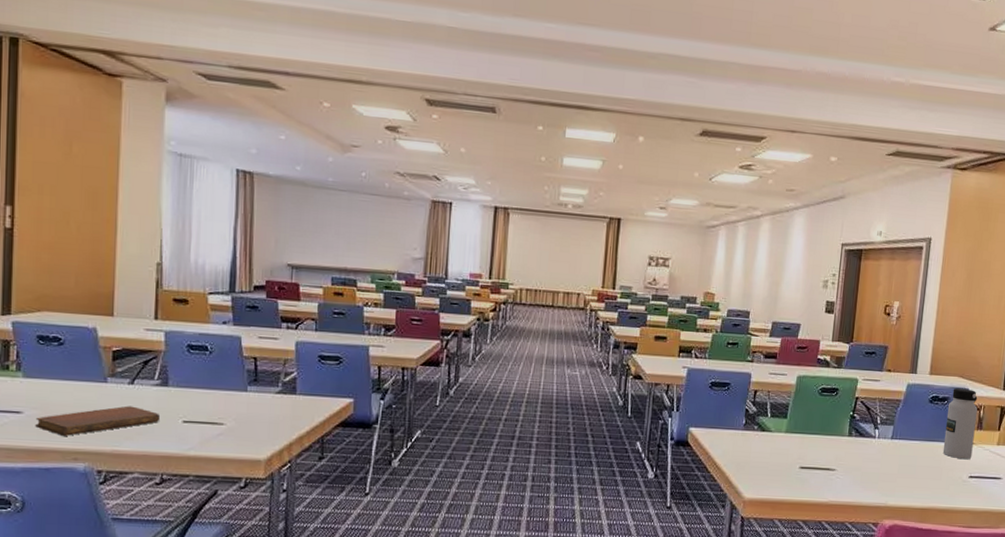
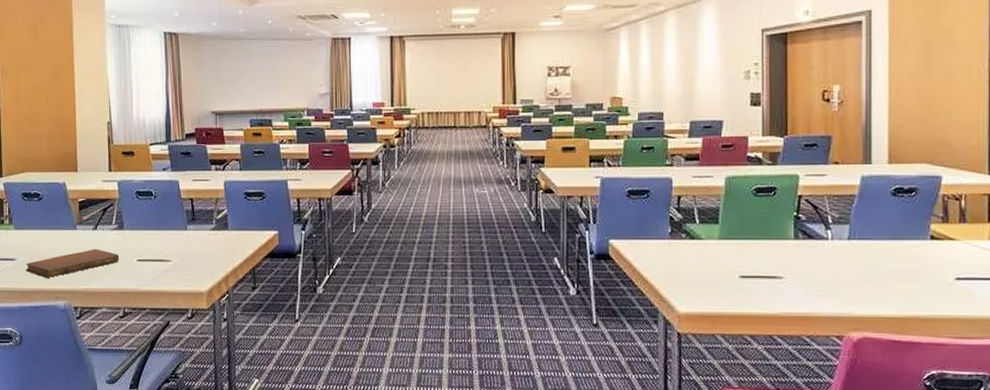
water bottle: present [942,387,978,460] -> none [916,176,957,259]

